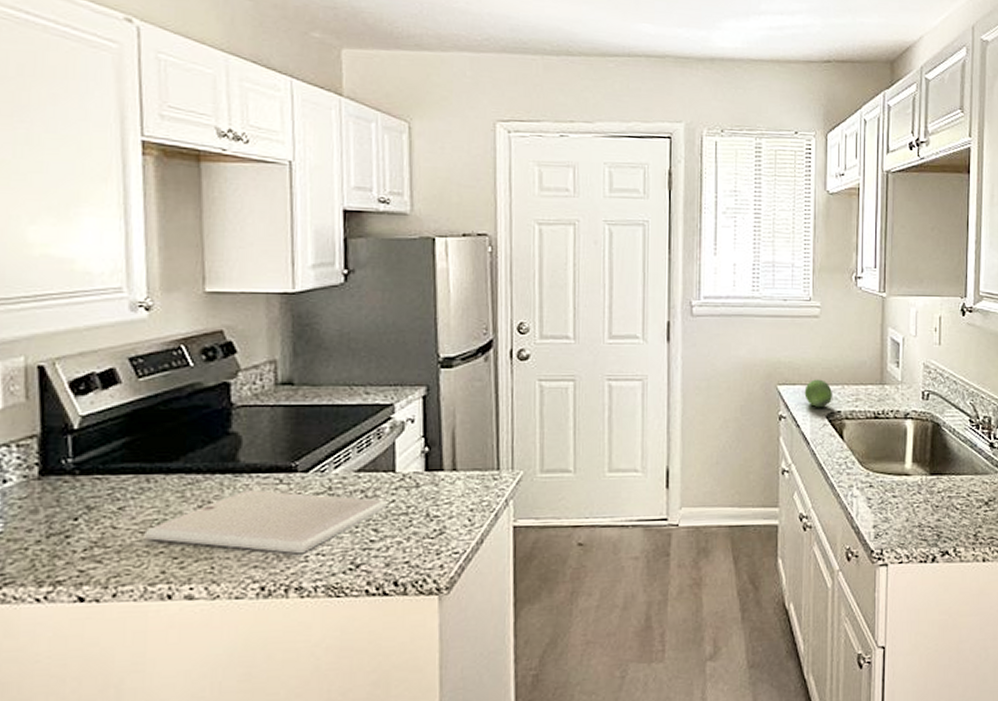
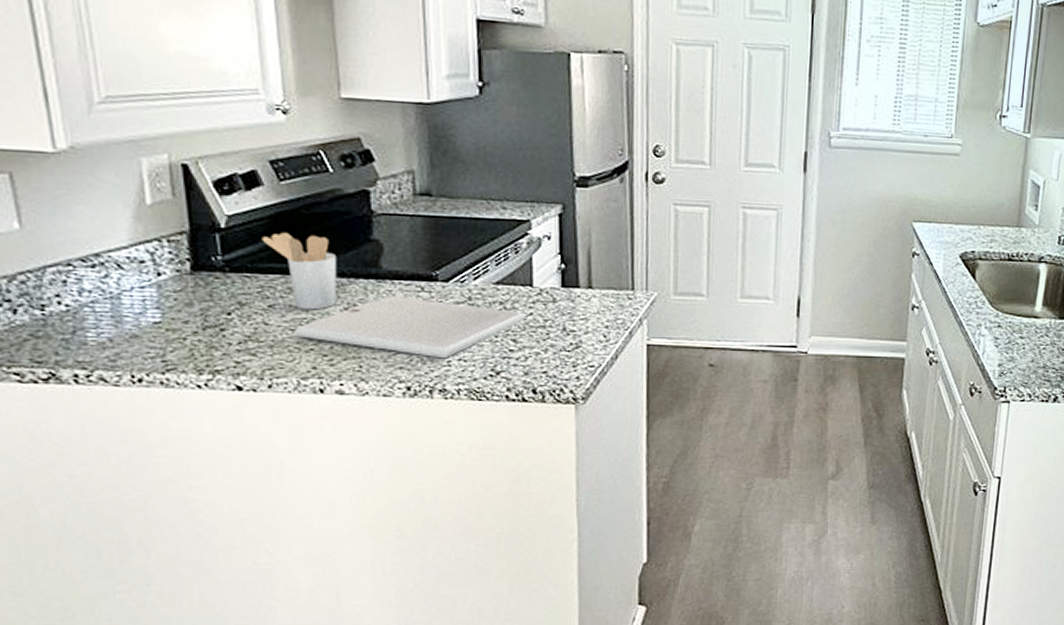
utensil holder: none [115,430,193,510] -> present [261,232,337,310]
fruit: present [804,379,833,408] -> none [939,218,969,247]

